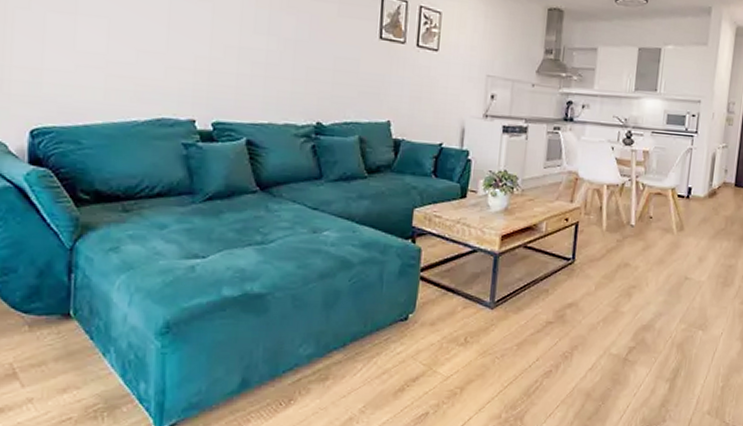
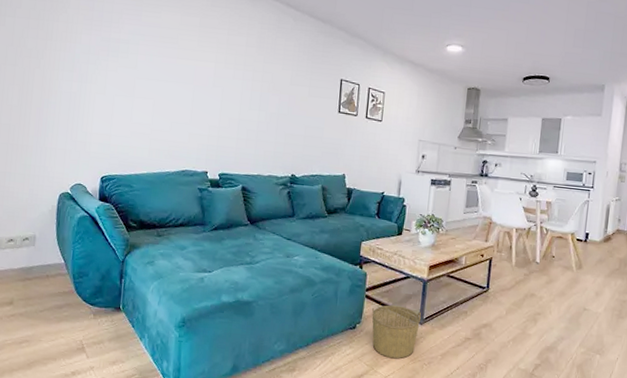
basket: none [428,287,493,354] -> present [371,305,422,359]

